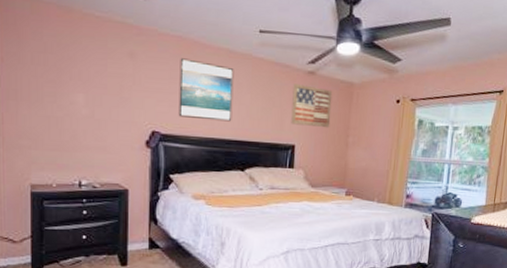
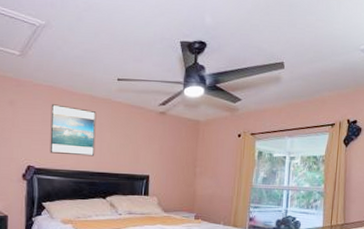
wall art: present [291,84,333,128] -> none [145,123,181,161]

